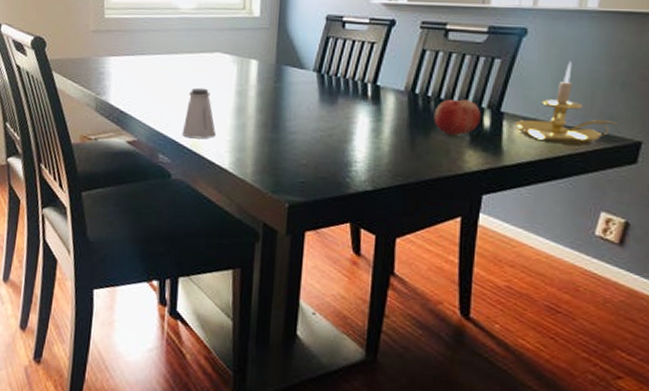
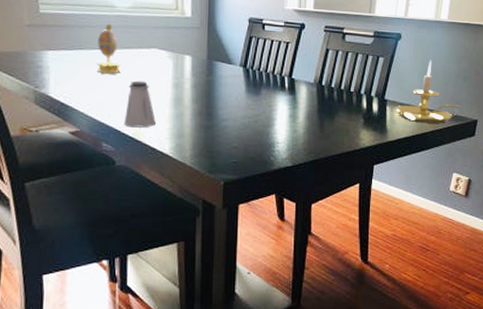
decorative egg: none [157,27,182,81] -> present [97,23,121,74]
fruit: present [433,99,482,136] -> none [336,89,371,119]

